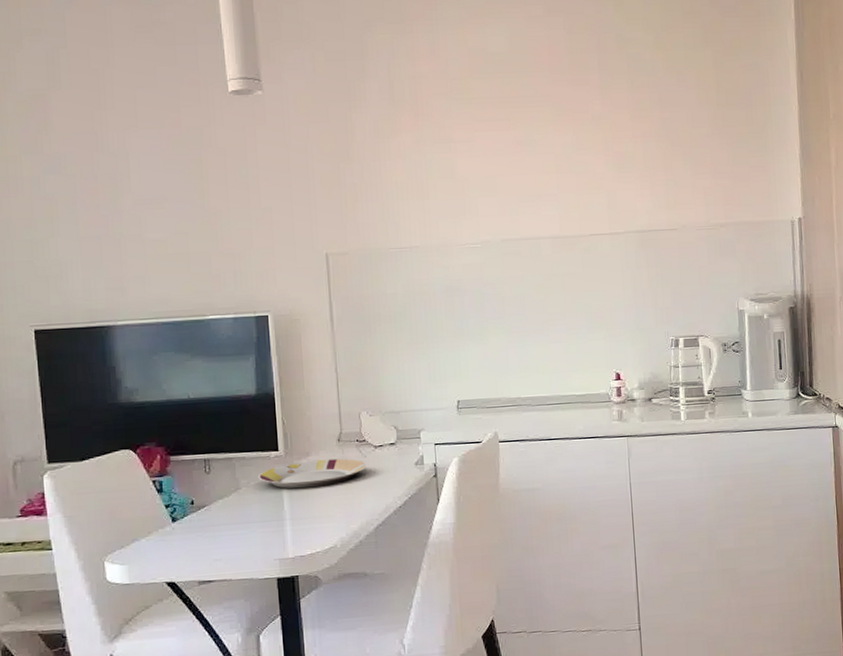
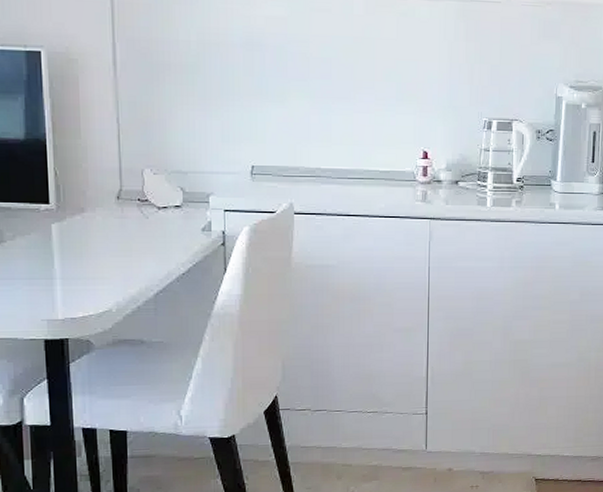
plate: present [257,458,367,488] -> none [25,217,149,246]

